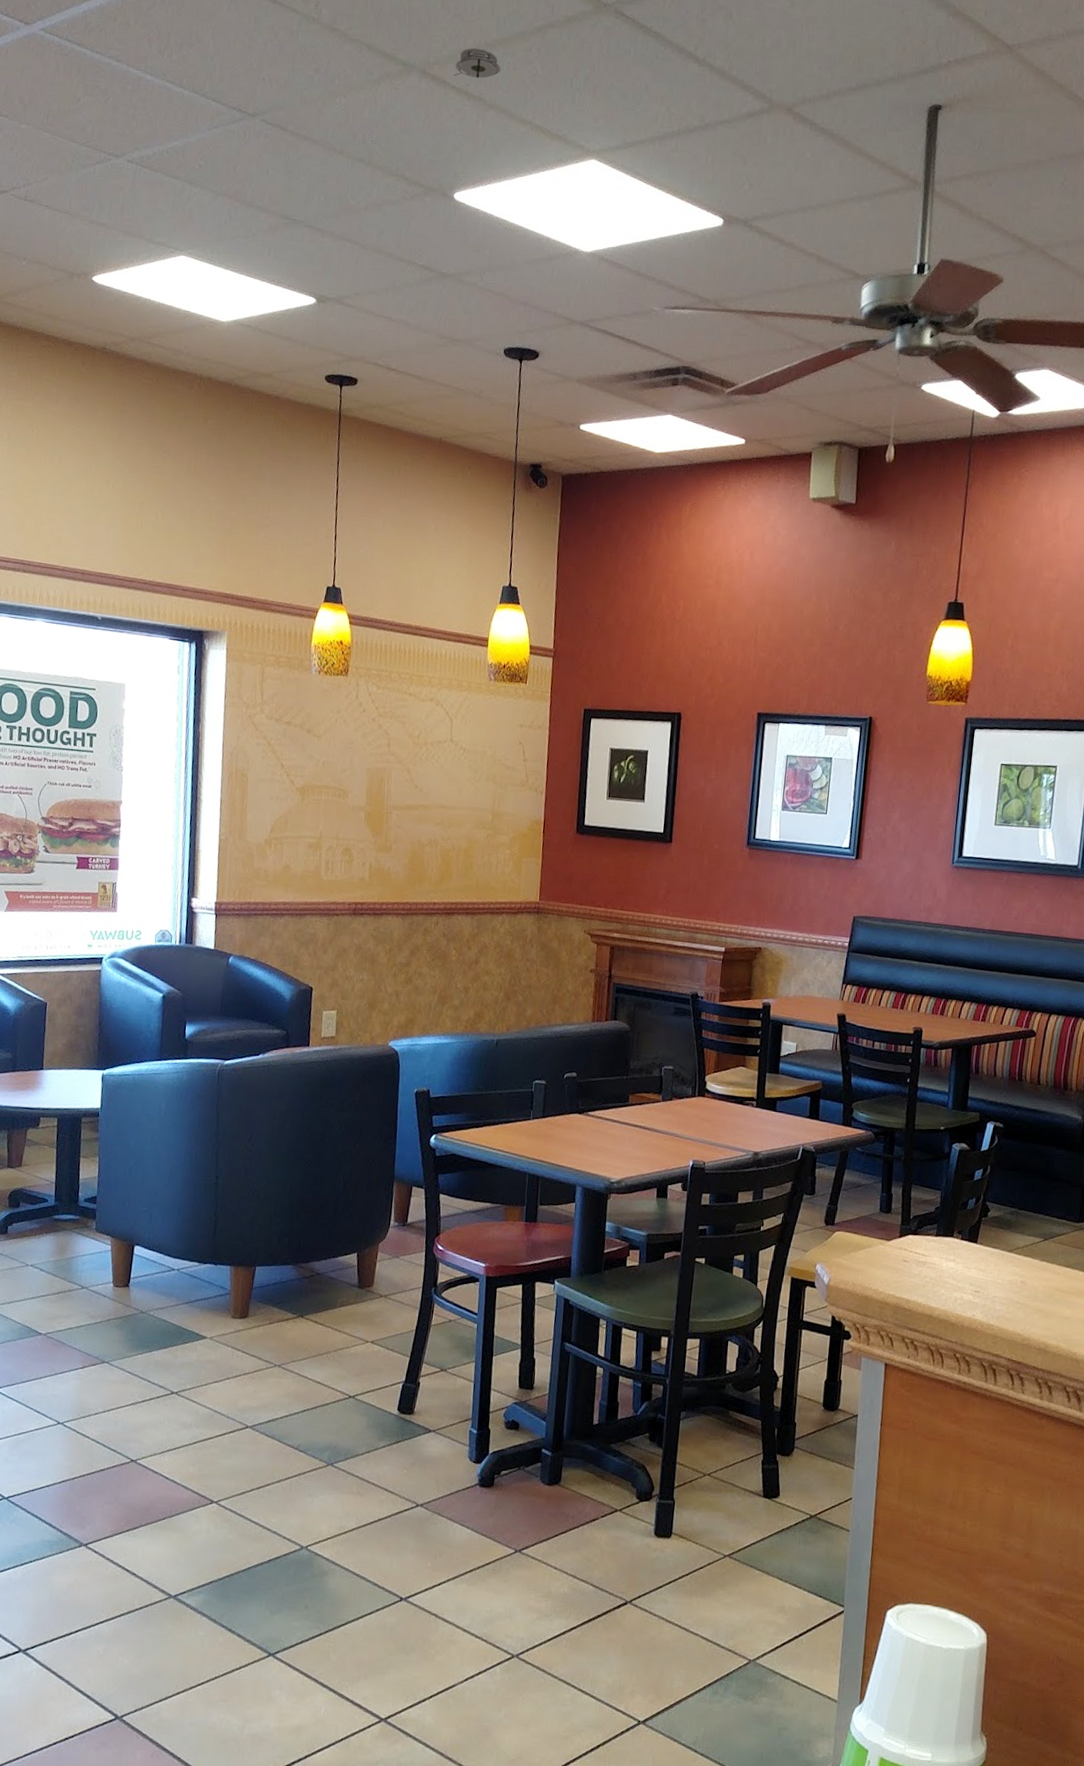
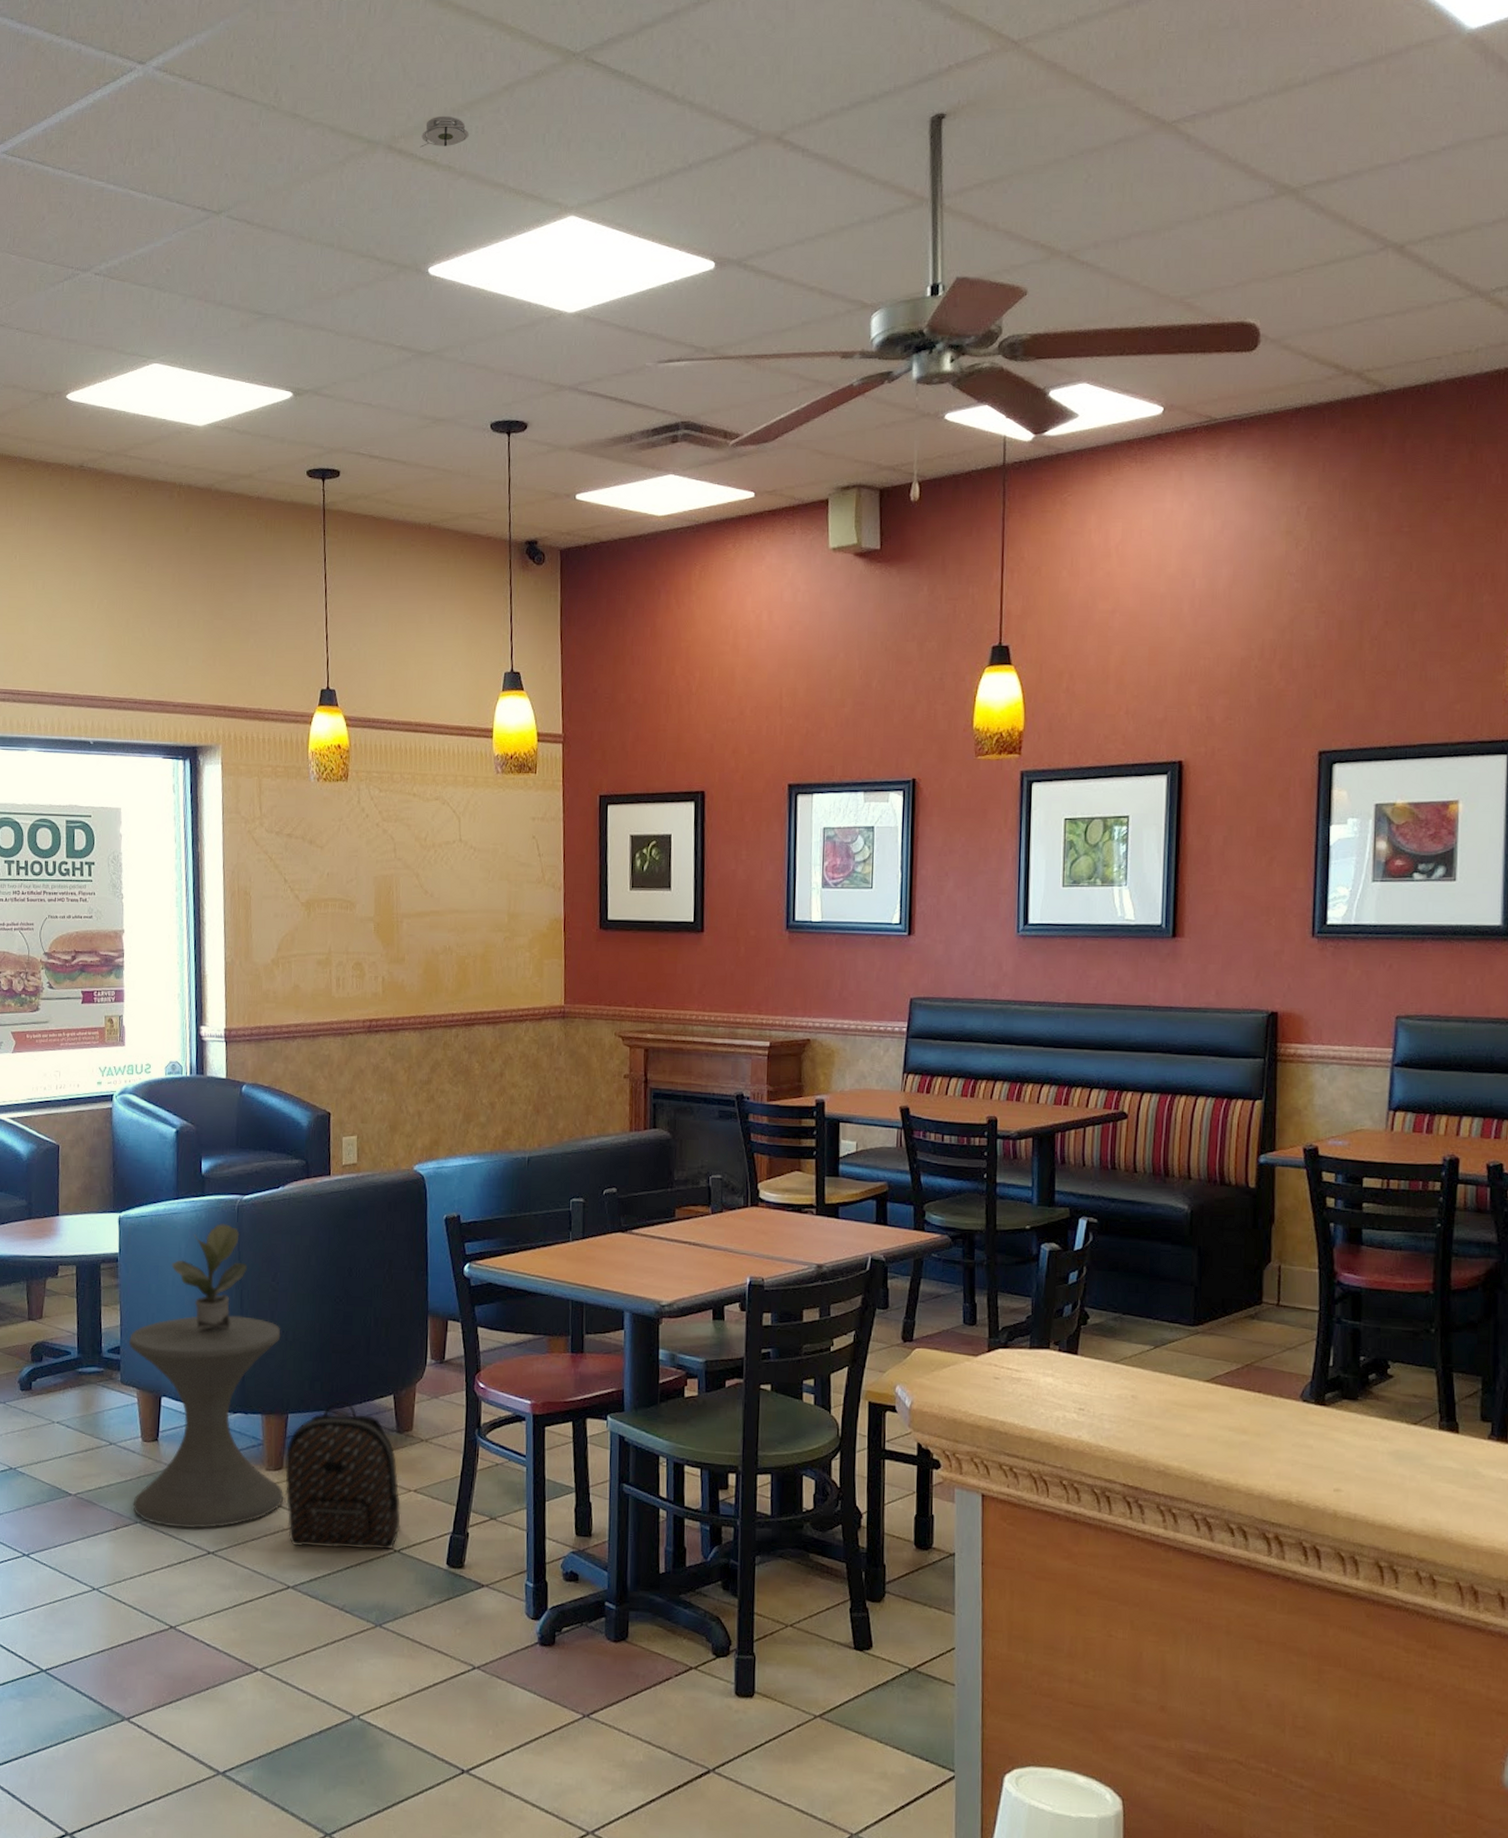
side table: none [101,1171,253,1370] -> present [128,1315,284,1528]
potted plant: none [150,1086,225,1184] -> present [171,1224,247,1328]
backpack: none [248,1256,358,1396] -> present [284,1400,402,1550]

